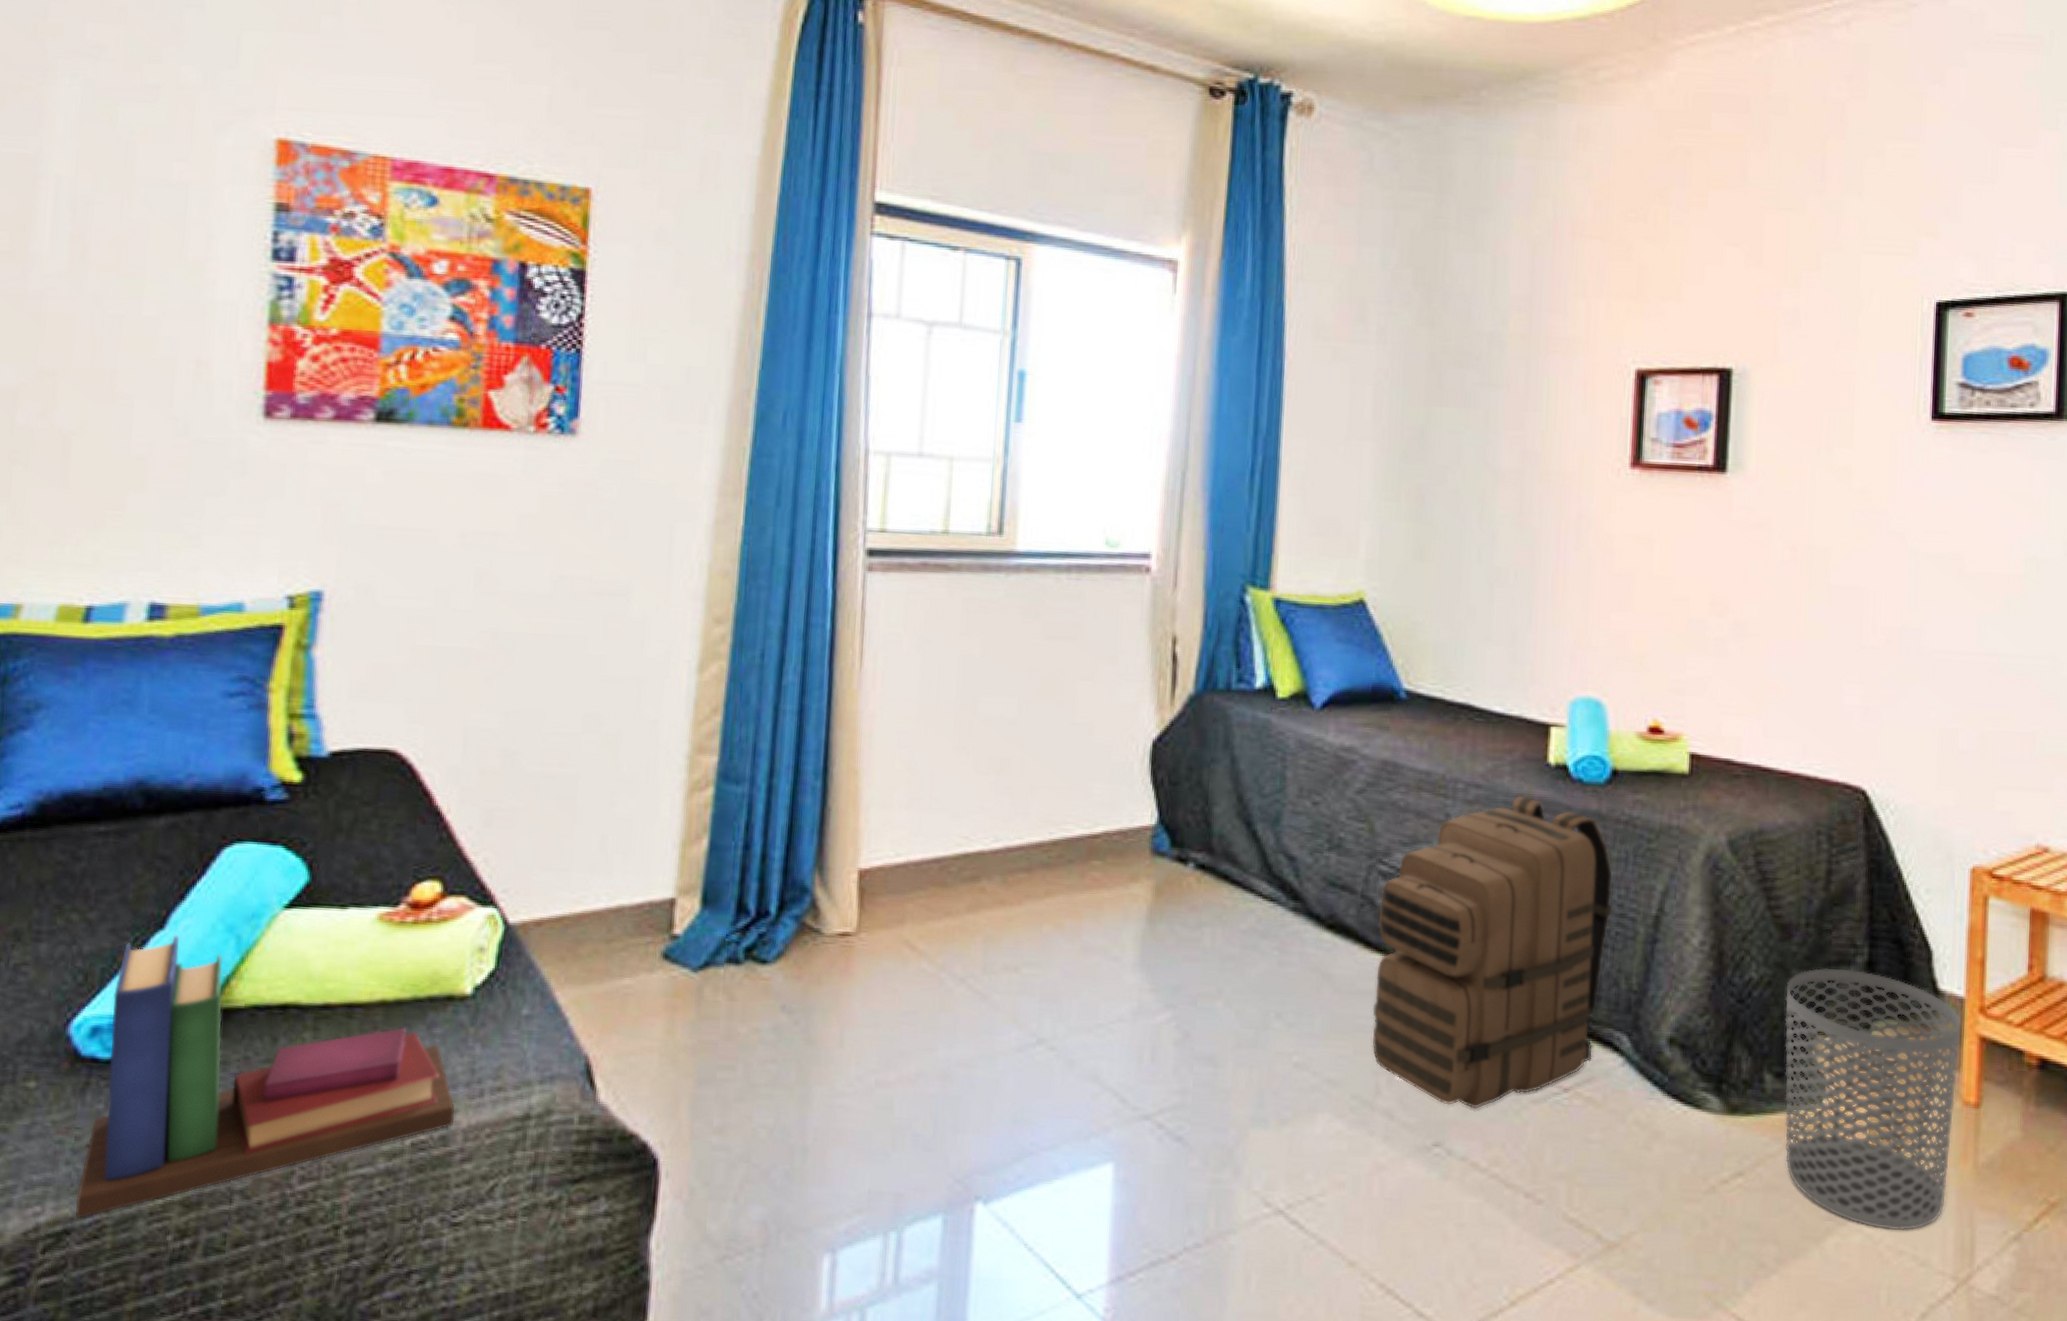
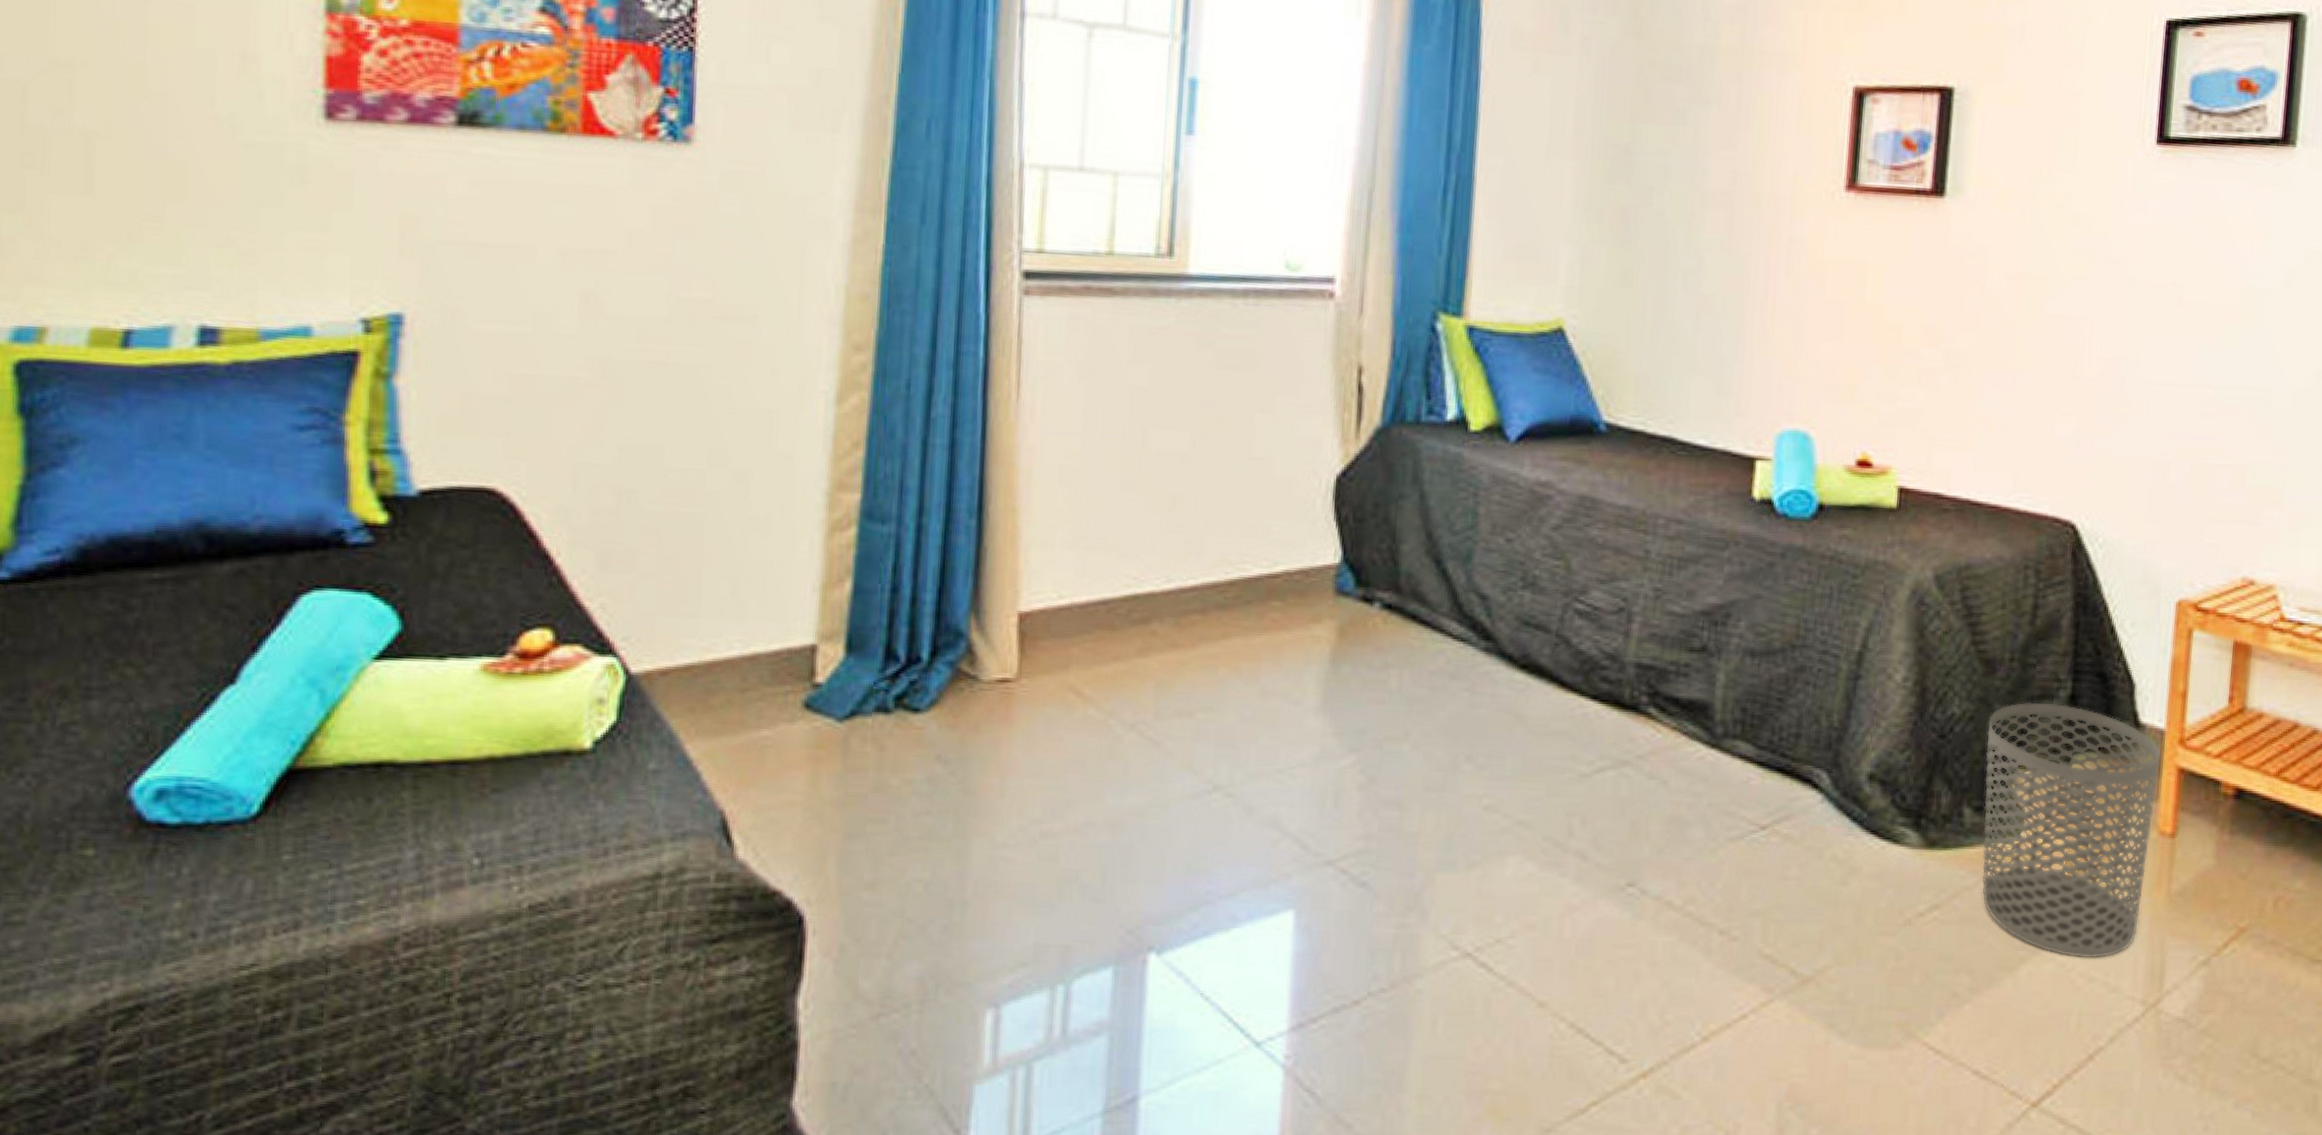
book: present [74,935,456,1219] -> none [148,690,577,994]
backpack: present [1372,795,1613,1109] -> none [1565,531,1816,848]

